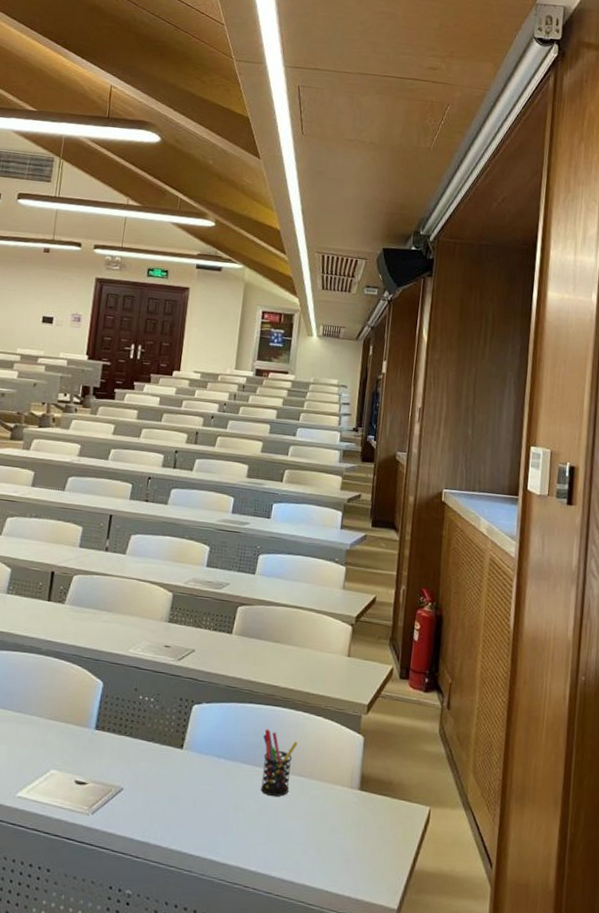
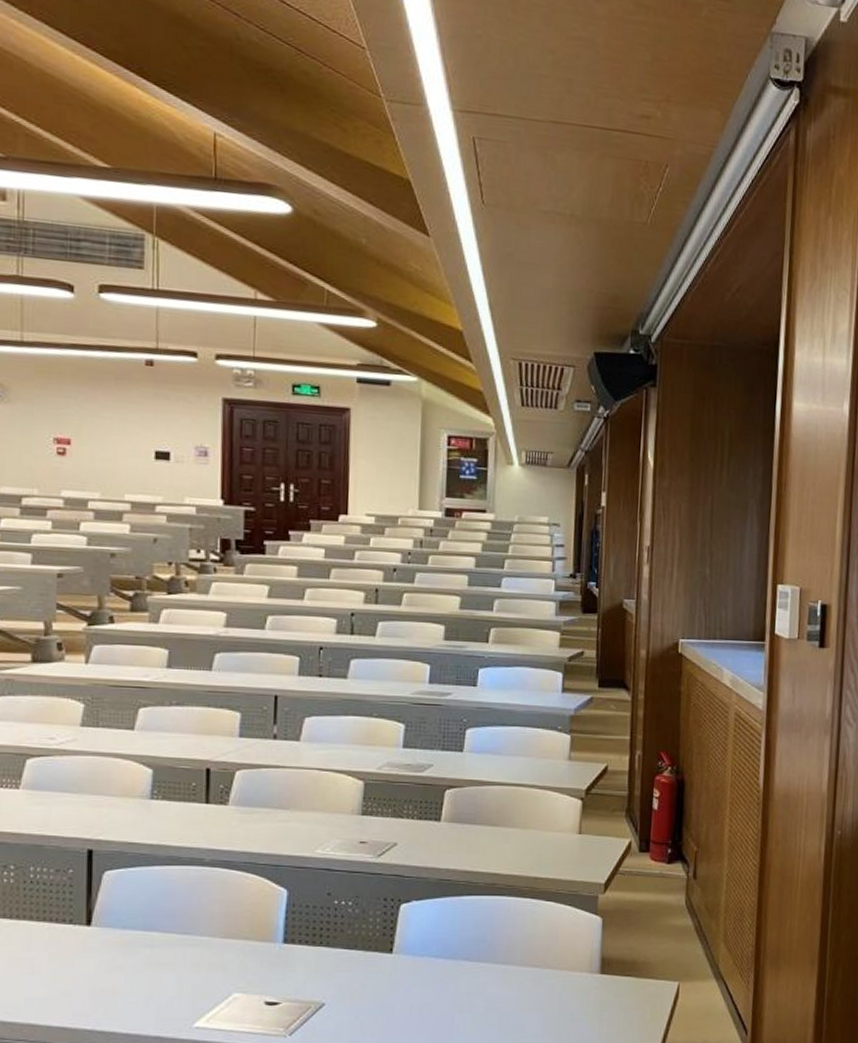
pen holder: present [261,729,298,797] -> none [486,921,527,991]

